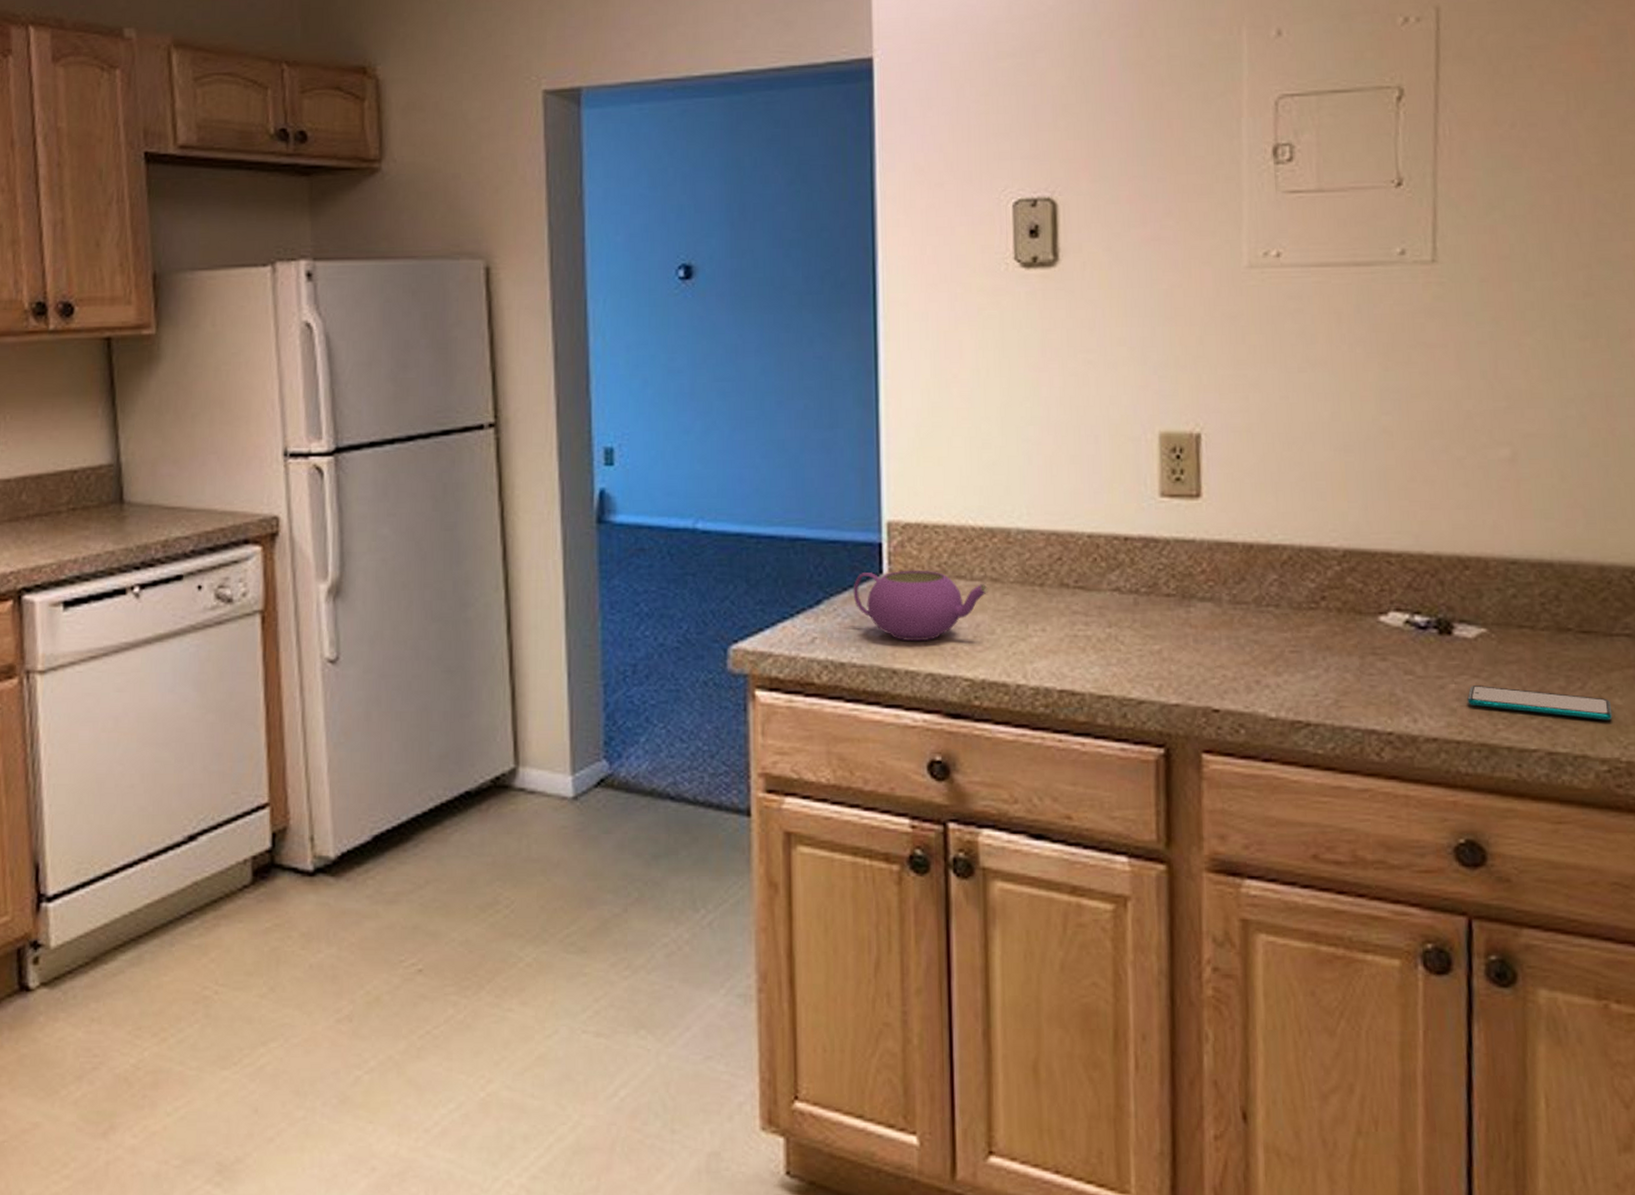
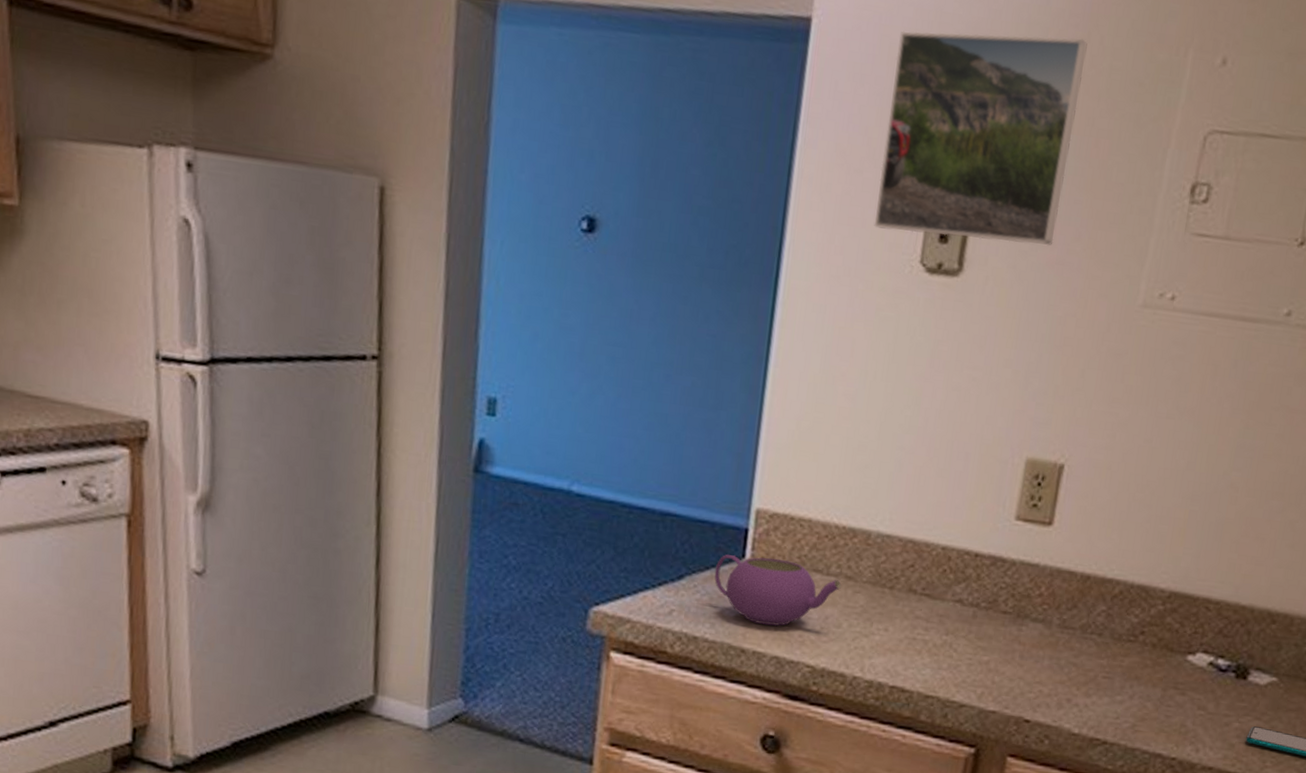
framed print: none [959,35,1145,233] -> present [874,31,1087,246]

